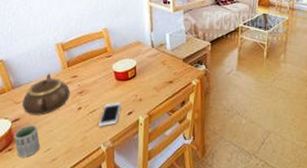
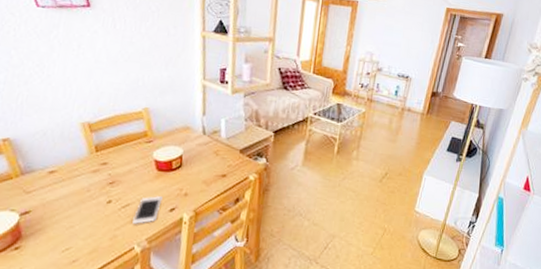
cup: present [14,124,40,158] -> none [22,219,57,258]
teapot: present [22,73,70,115] -> none [34,158,98,208]

